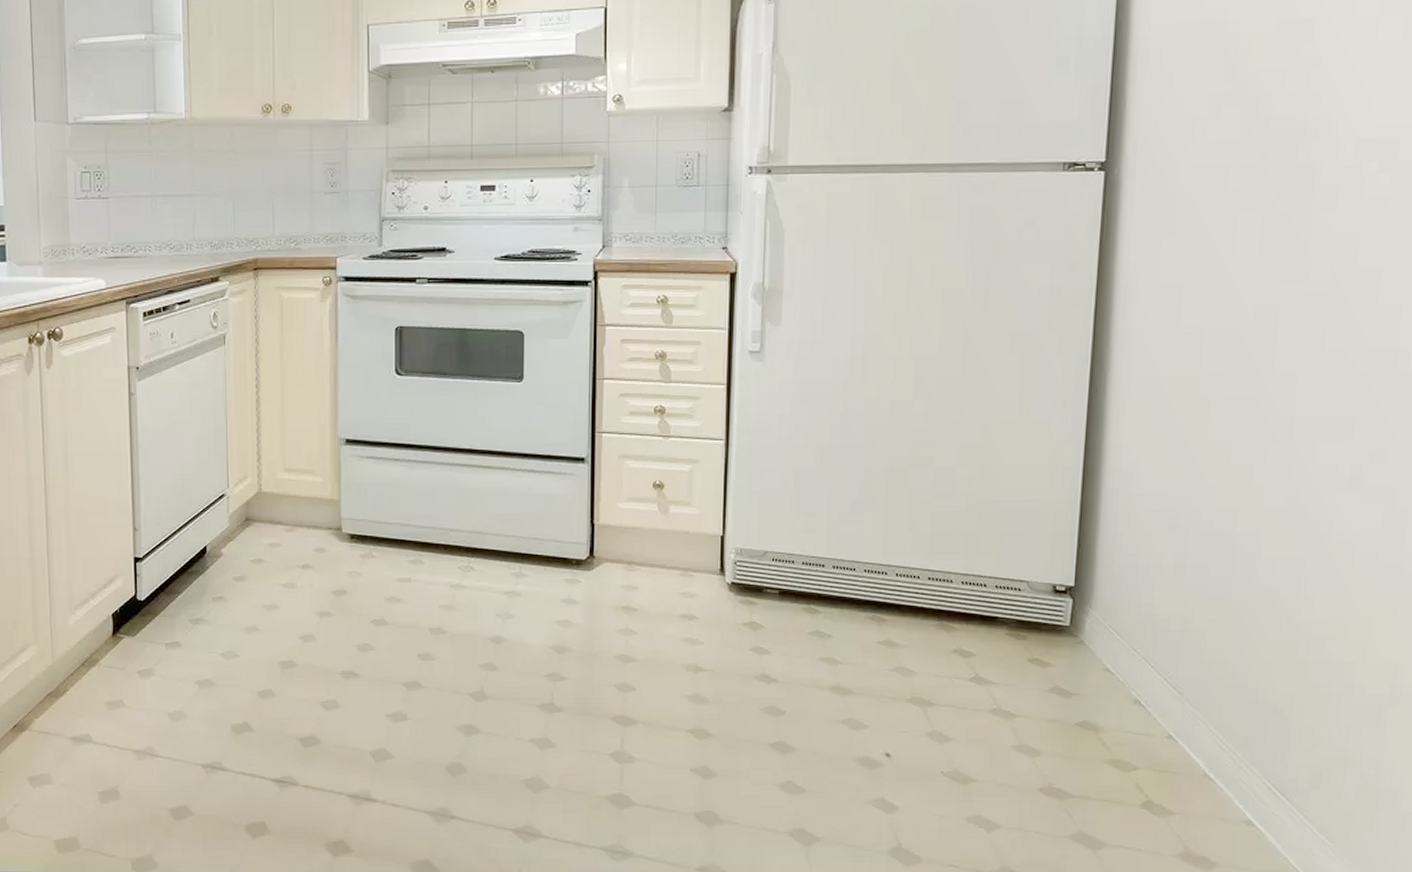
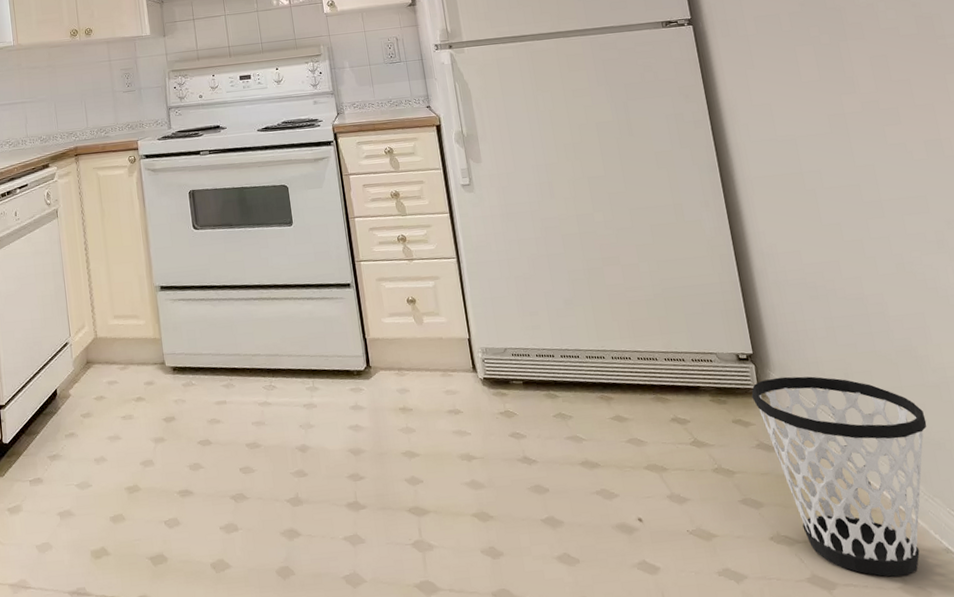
wastebasket: none [1059,616,1269,843] -> present [751,376,927,577]

